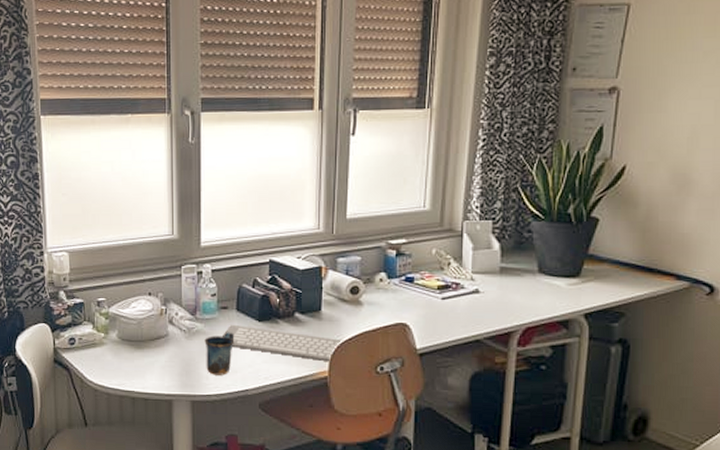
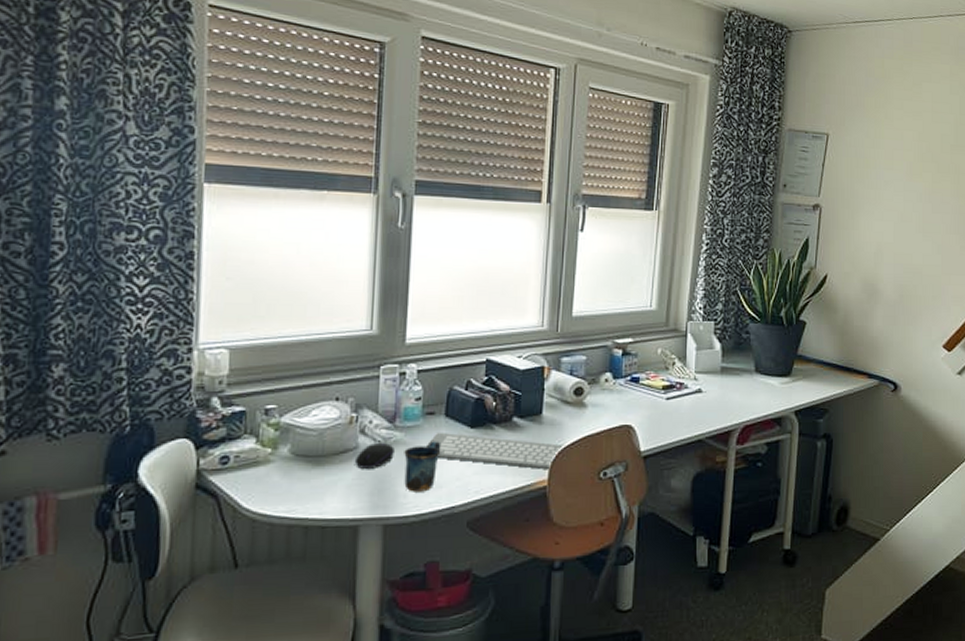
computer mouse: none [166,331,197,353] -> present [354,442,395,469]

